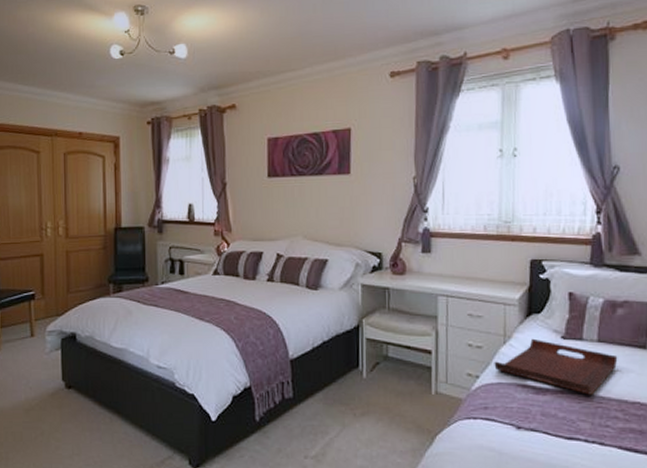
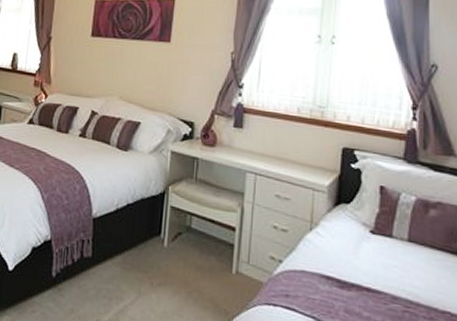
serving tray: present [494,338,618,395] -> none [298,228,429,297]

